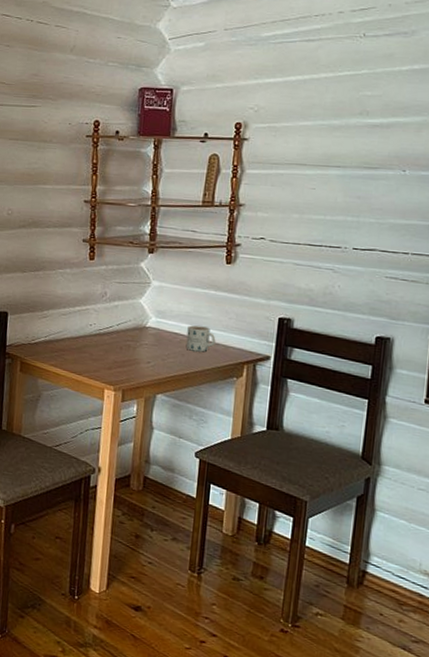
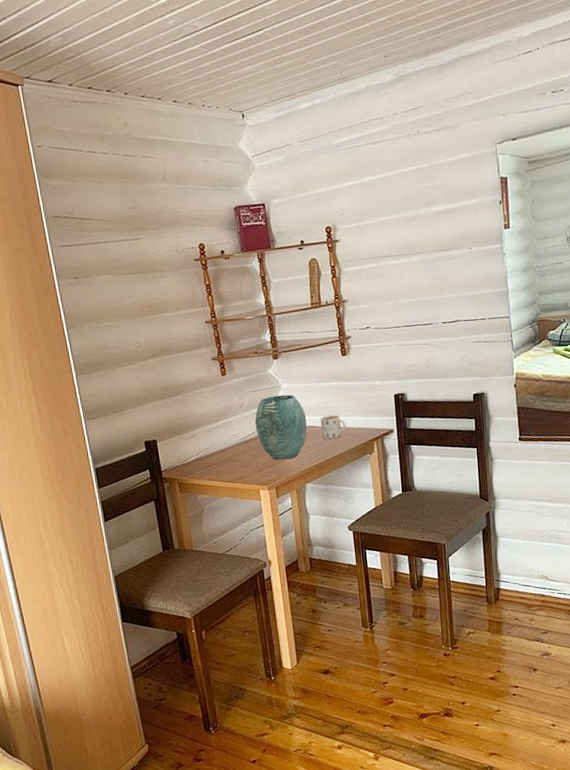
vase: none [113,291,173,364] -> present [254,394,307,460]

